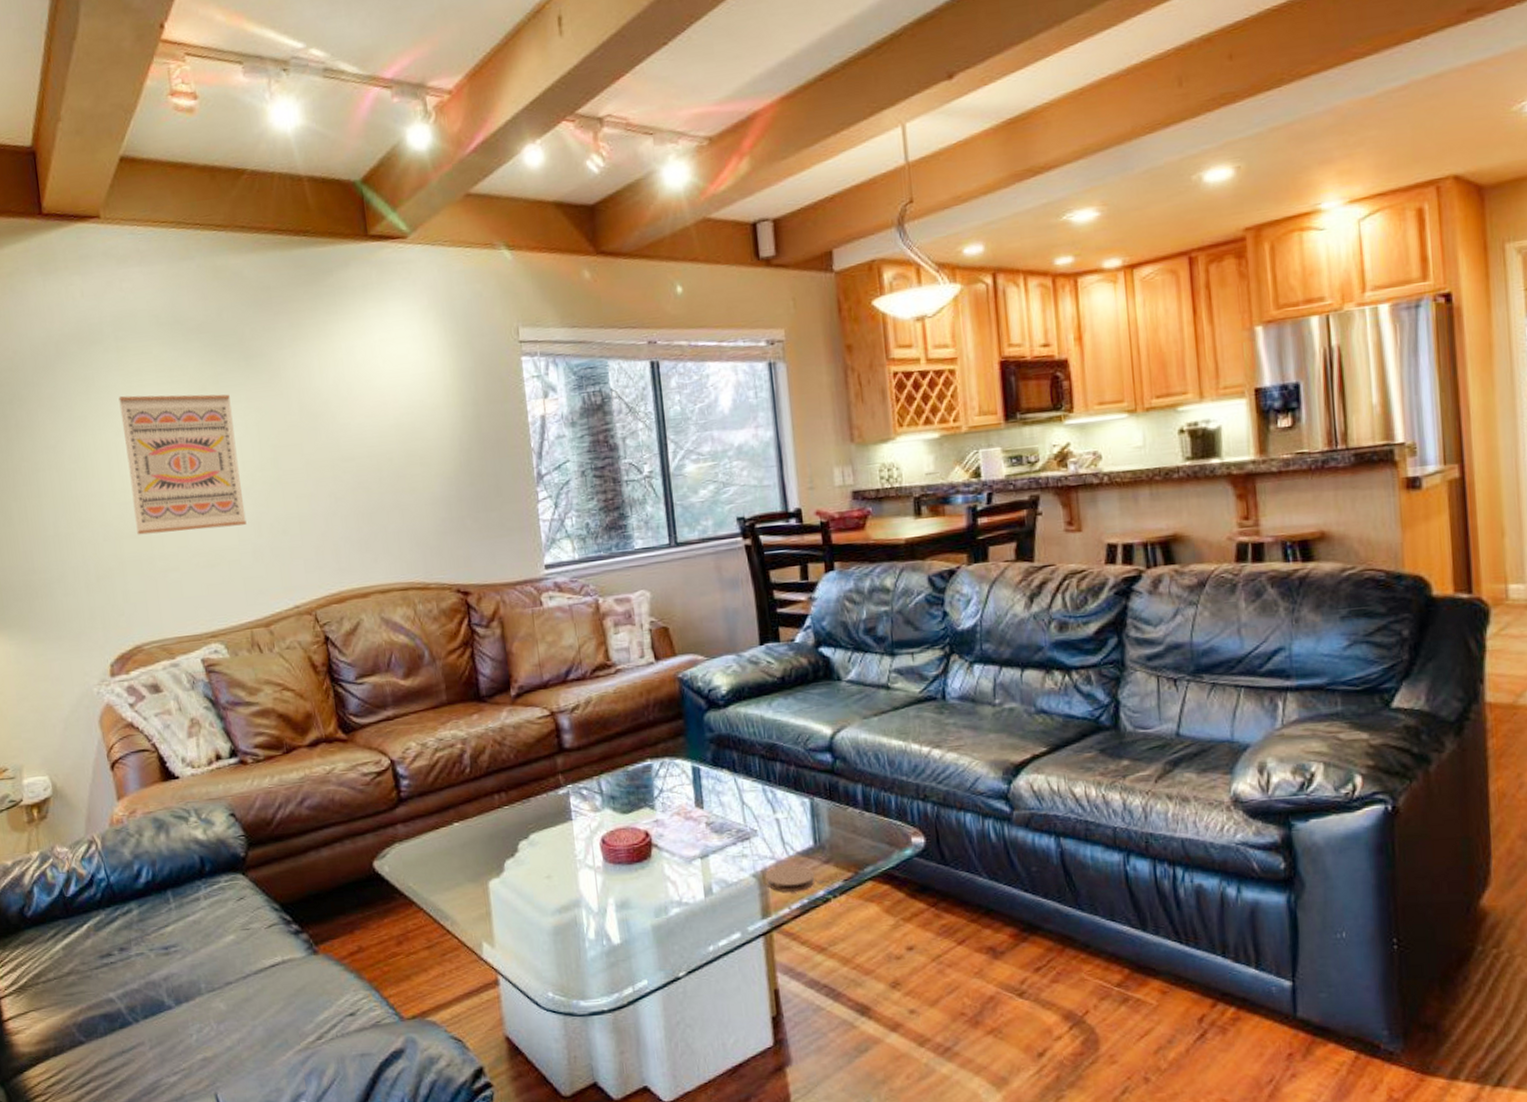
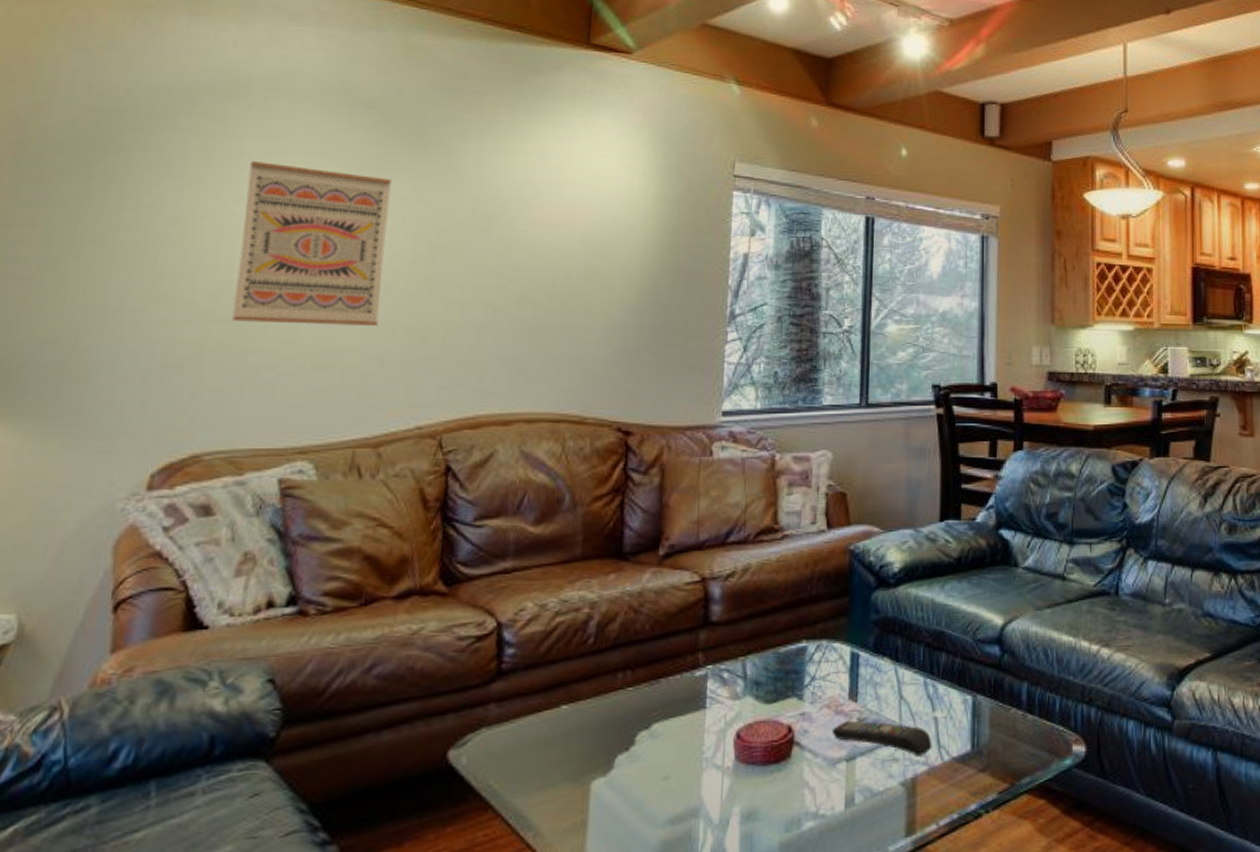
remote control: none [684,824,778,852] -> present [832,720,933,756]
coaster: present [765,865,815,892] -> none [915,773,968,805]

